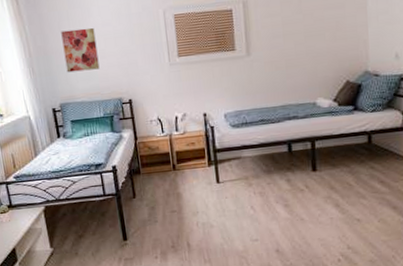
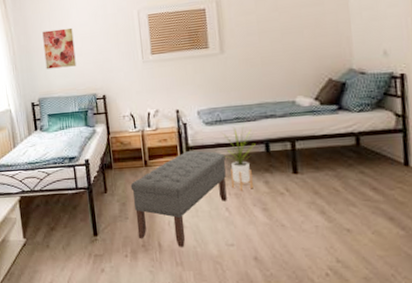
bench: none [159,153,252,246] -> present [130,150,227,247]
house plant: none [248,128,279,190] -> present [223,126,256,191]

